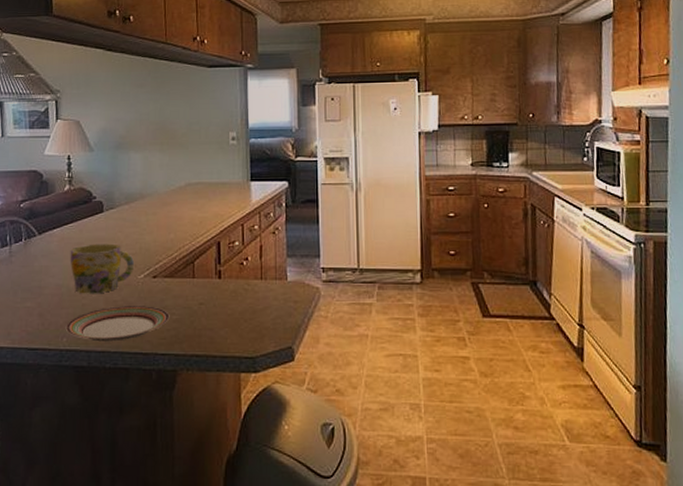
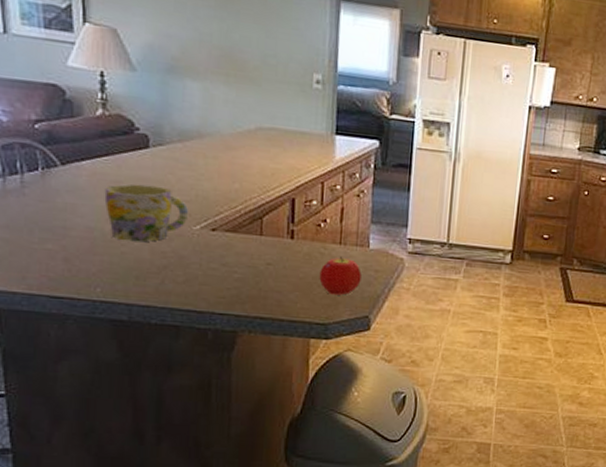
plate: present [65,306,170,342] -> none [99,258,231,297]
fruit: none [245,291,282,328] -> present [319,257,362,295]

